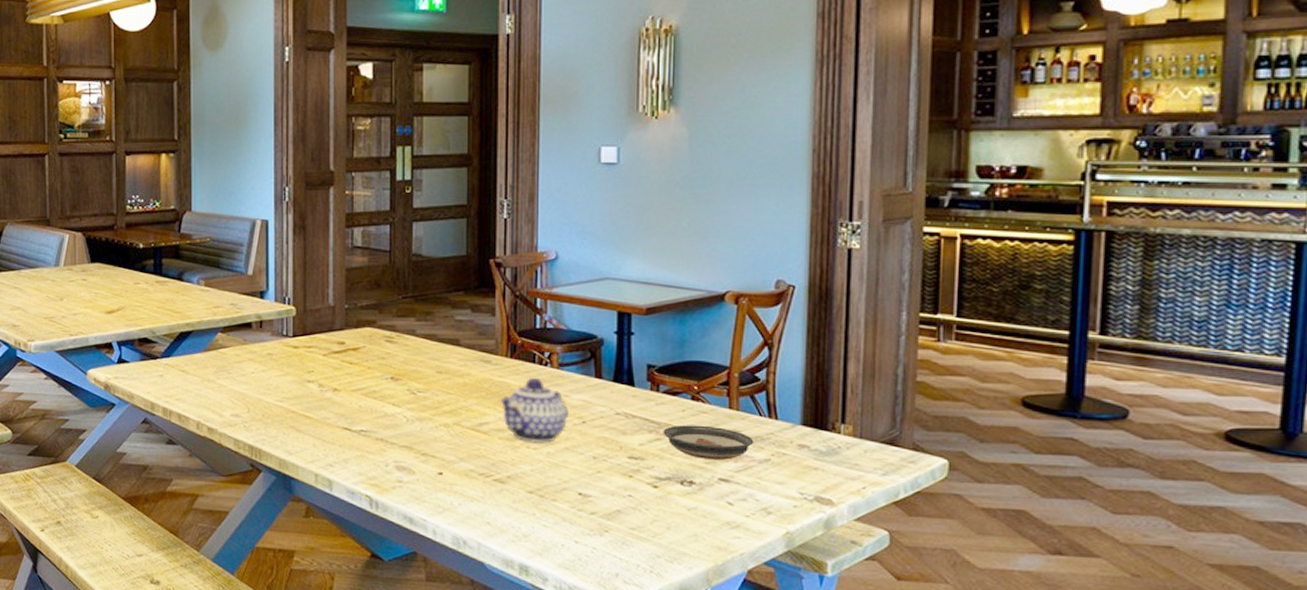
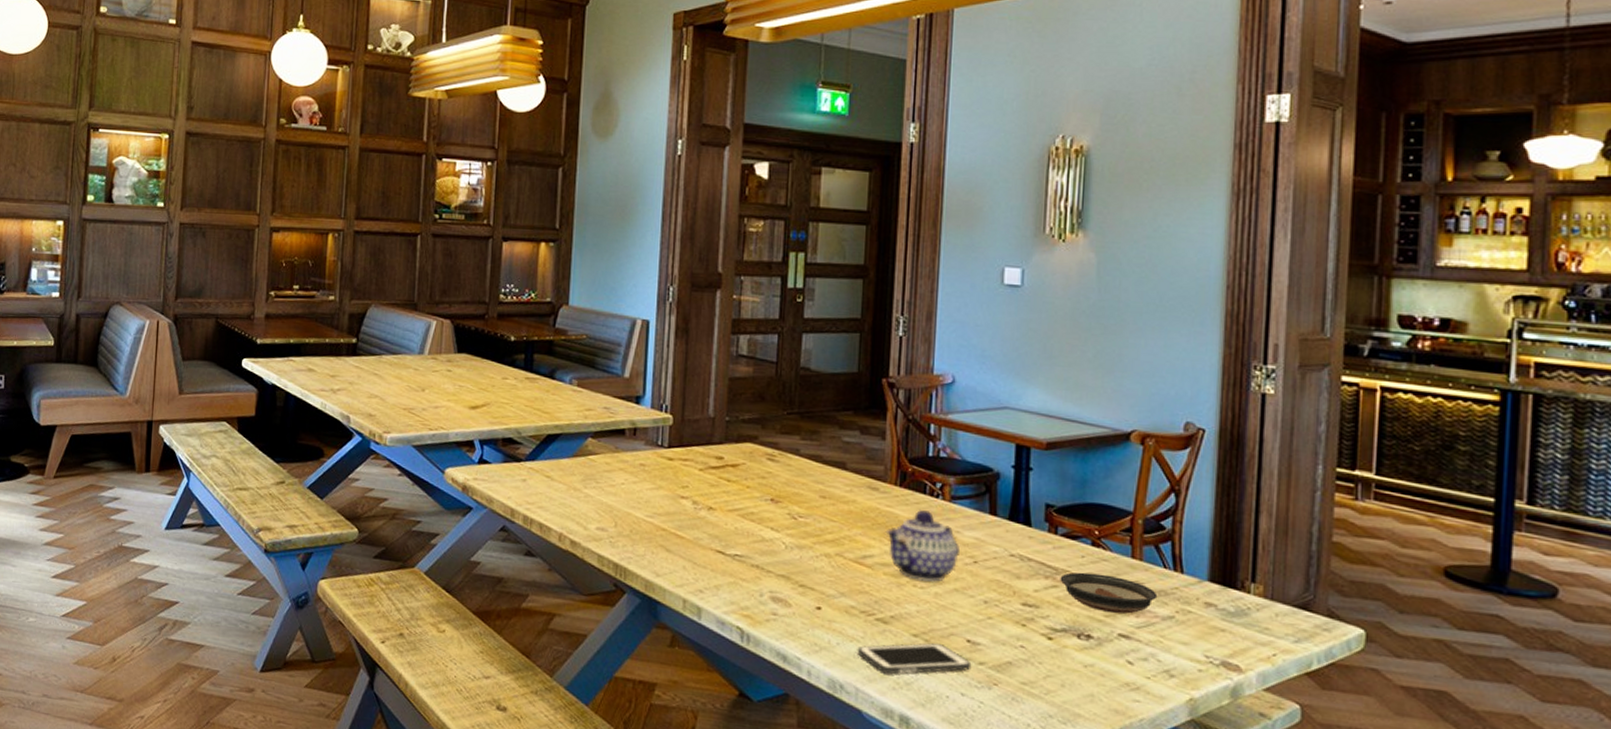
cell phone: none [479,497,584,529] -> present [858,643,972,674]

